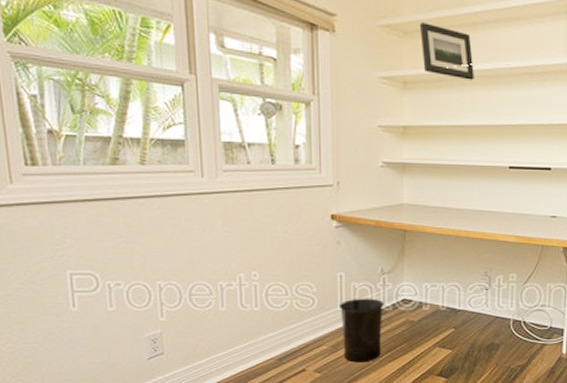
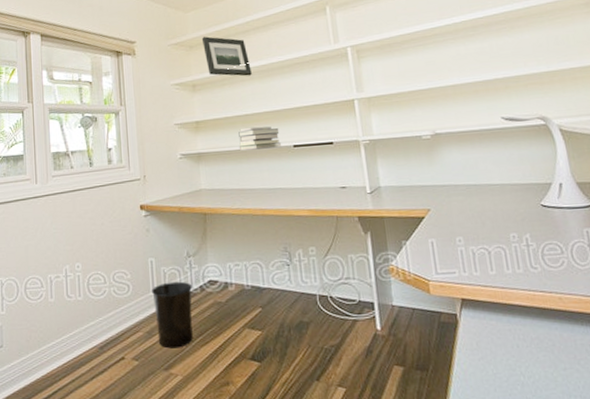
books: none [449,140,496,167] -> present [238,126,281,151]

